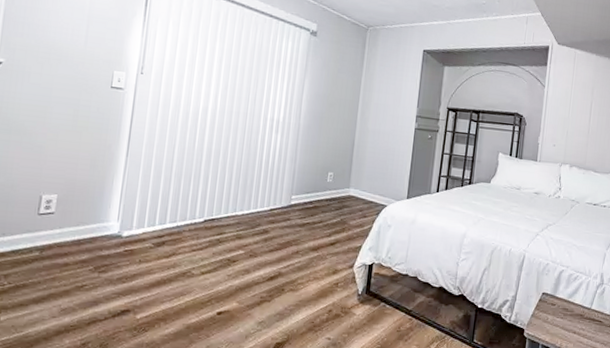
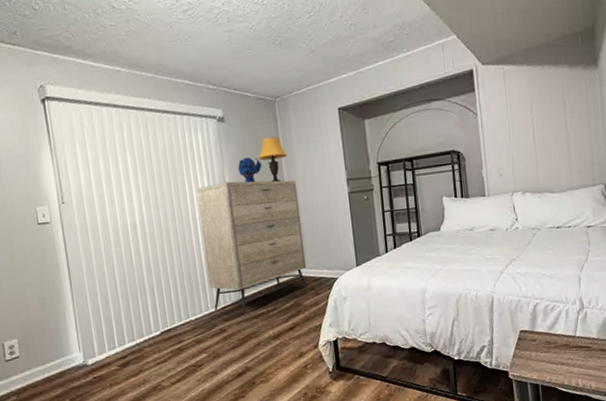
dresser: none [263,90,370,220] -> present [196,180,307,314]
decorative sculpture: none [318,73,342,98] -> present [238,157,262,183]
table lamp: none [339,60,367,104] -> present [258,136,287,183]

